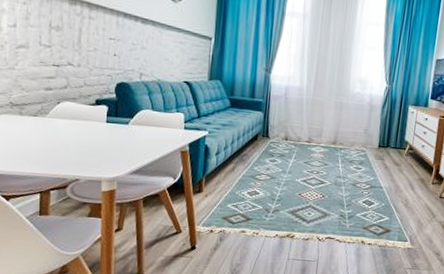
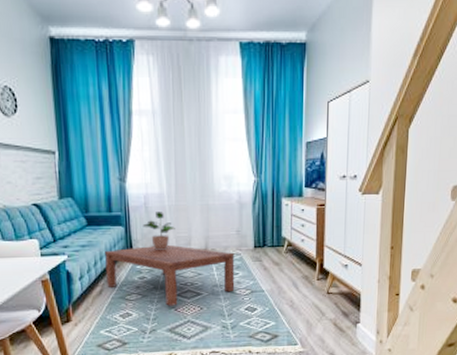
coffee table: none [240,132,360,191] -> present [105,244,235,306]
potted plant: none [280,103,310,139] -> present [142,212,175,251]

